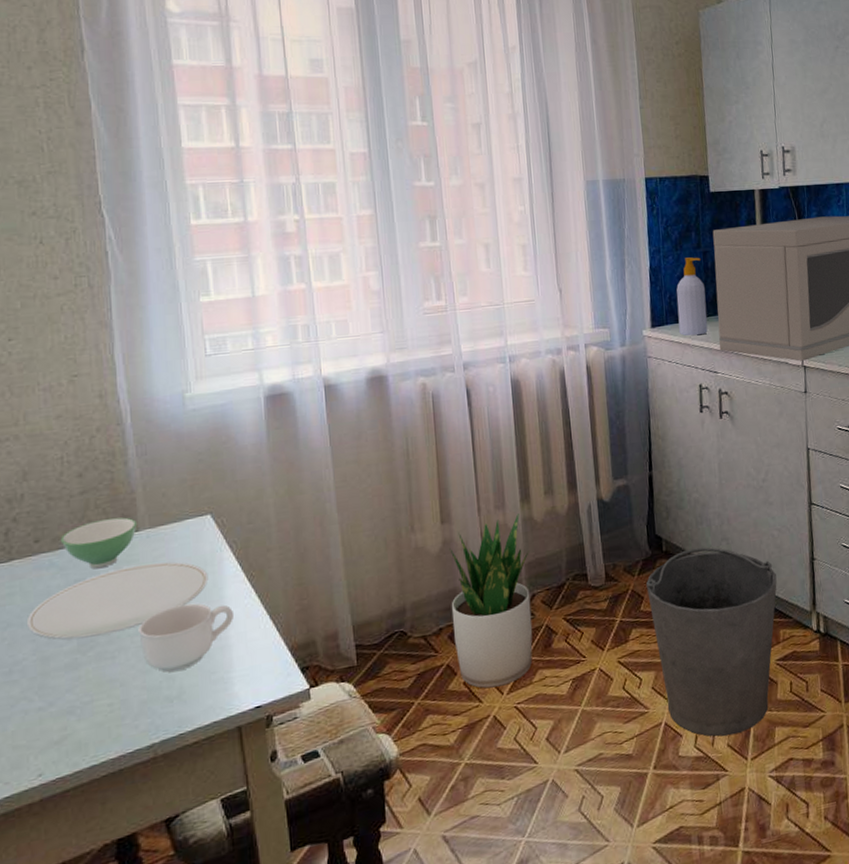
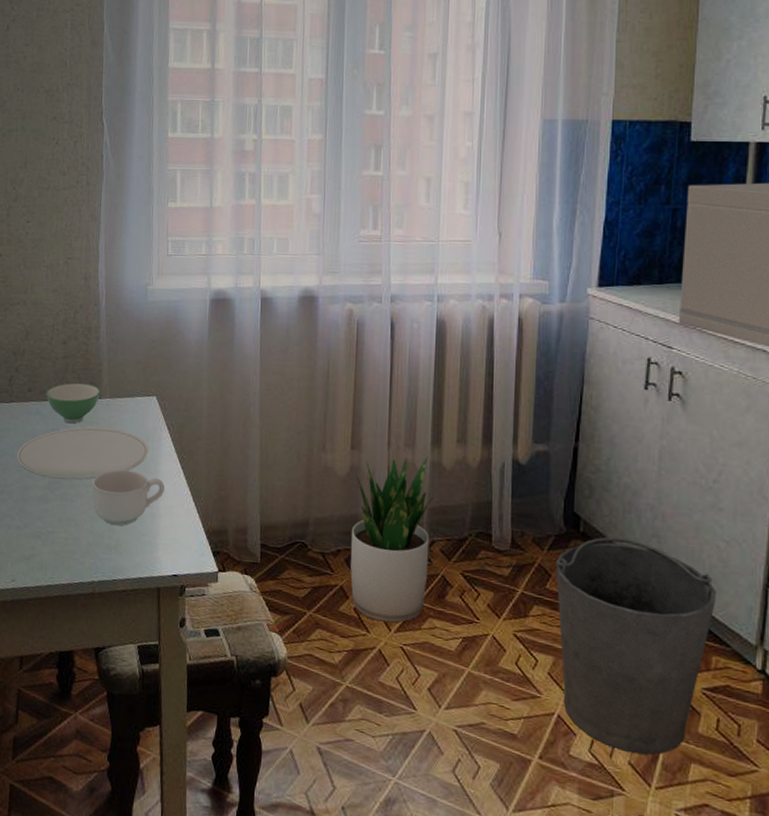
soap bottle: present [676,257,708,336] -> none [631,213,669,303]

